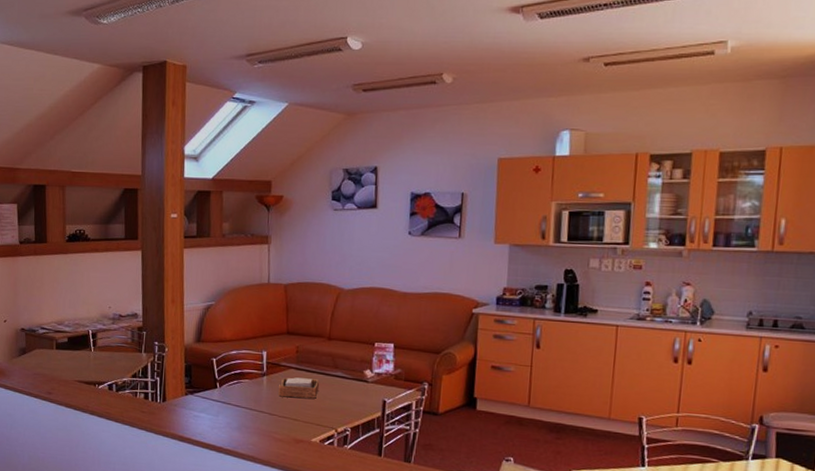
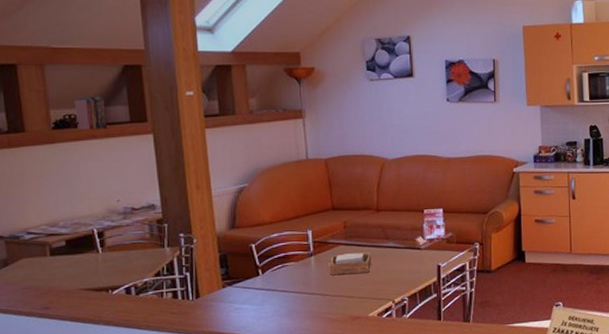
books: none [84,215,108,244] -> present [74,96,108,130]

